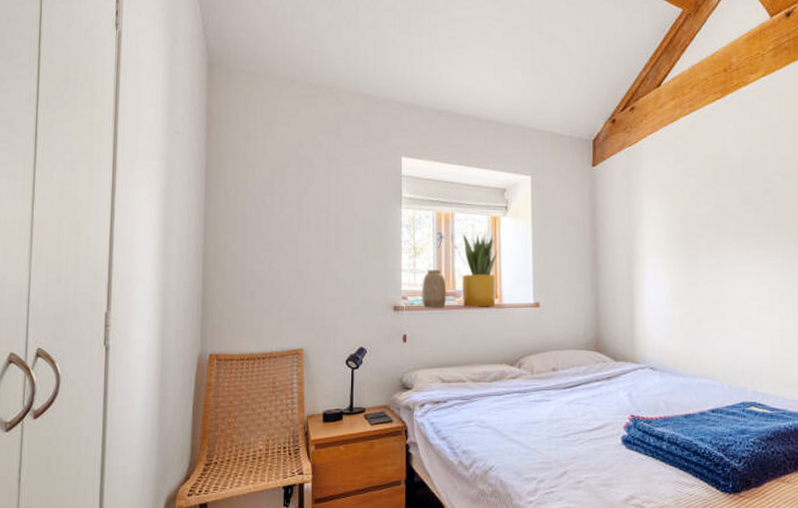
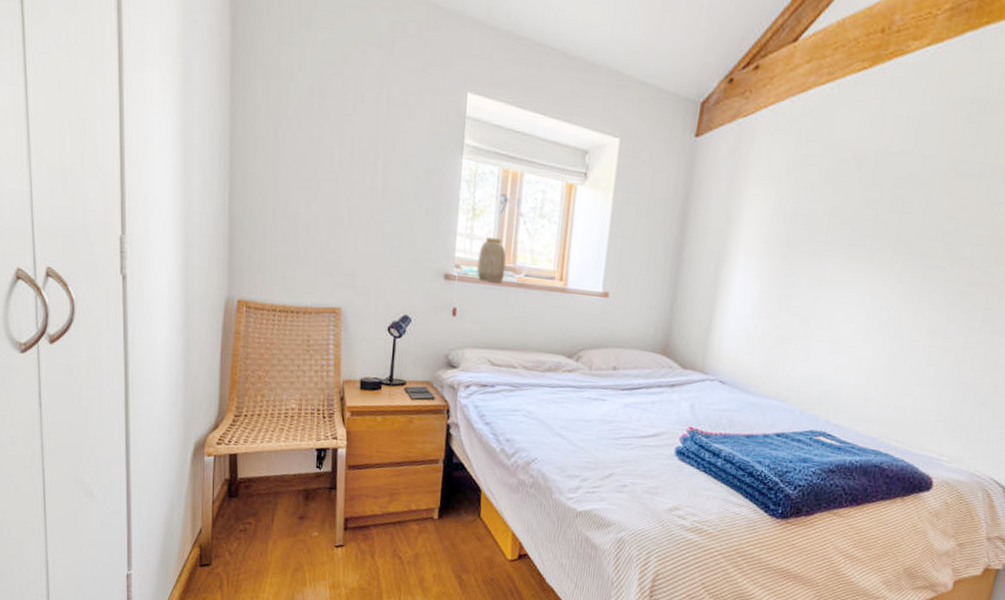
planter: present [461,230,499,308] -> none [522,198,571,291]

